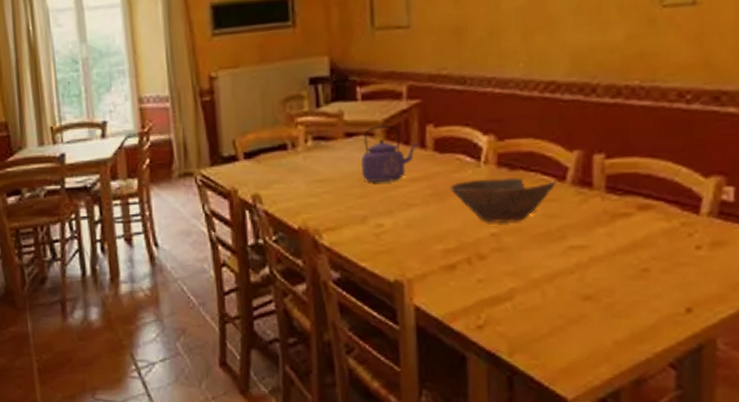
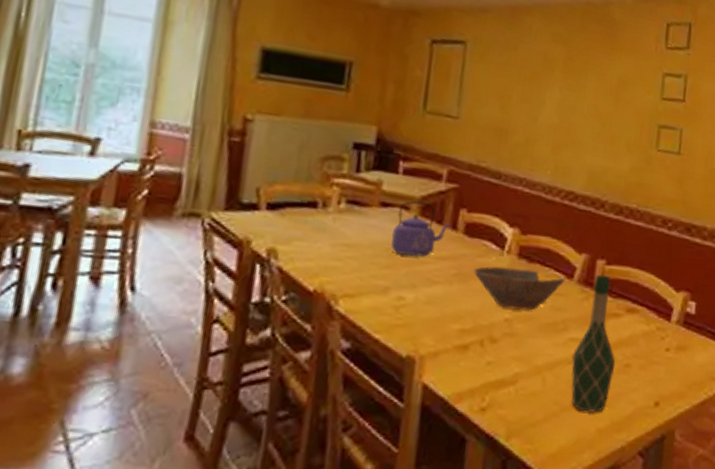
wine bottle: none [573,170,630,325] -> present [571,274,616,414]

